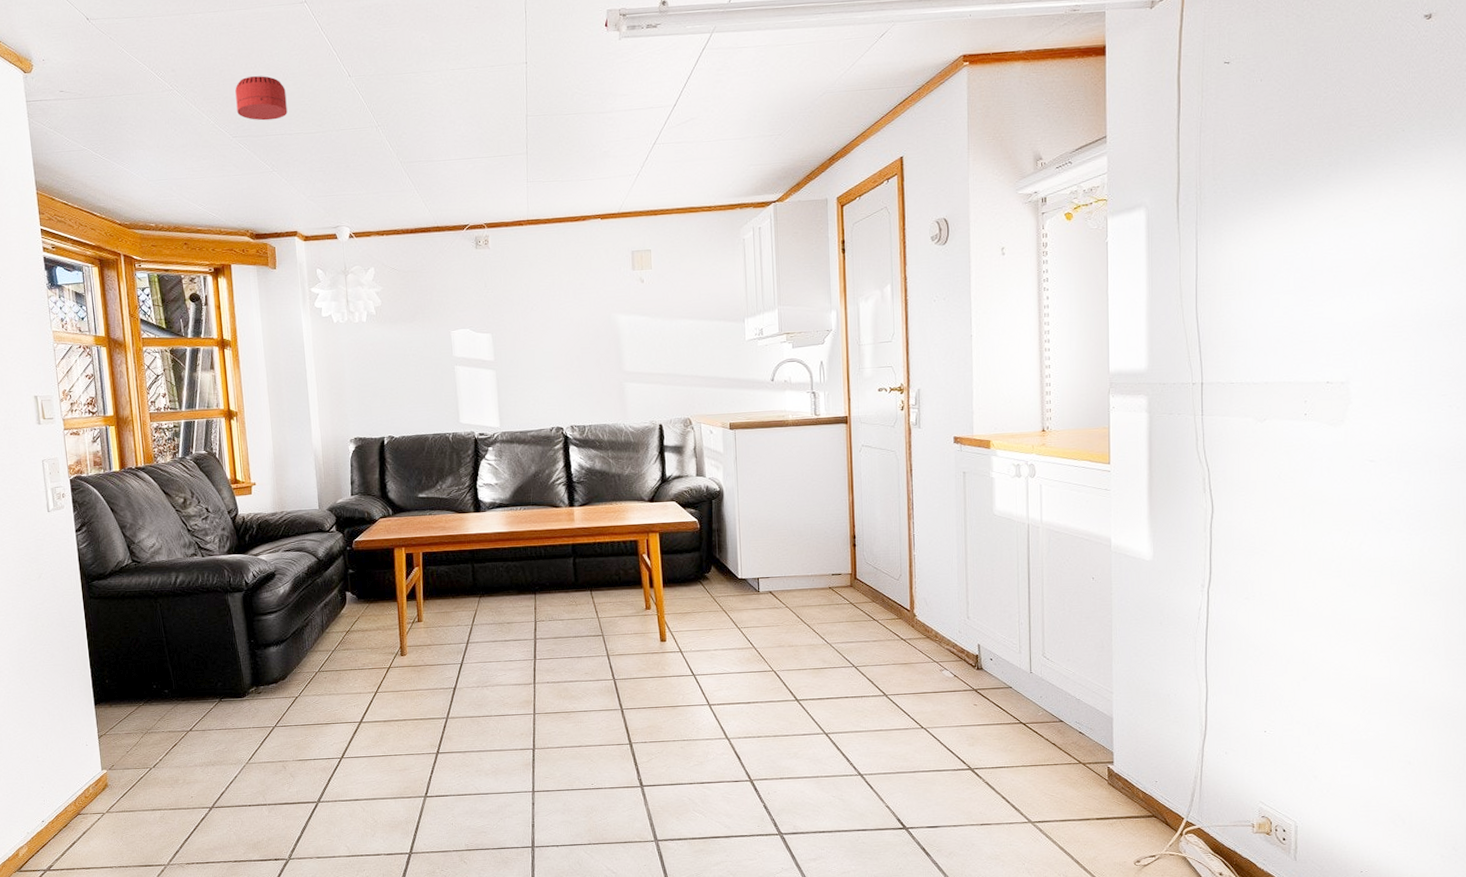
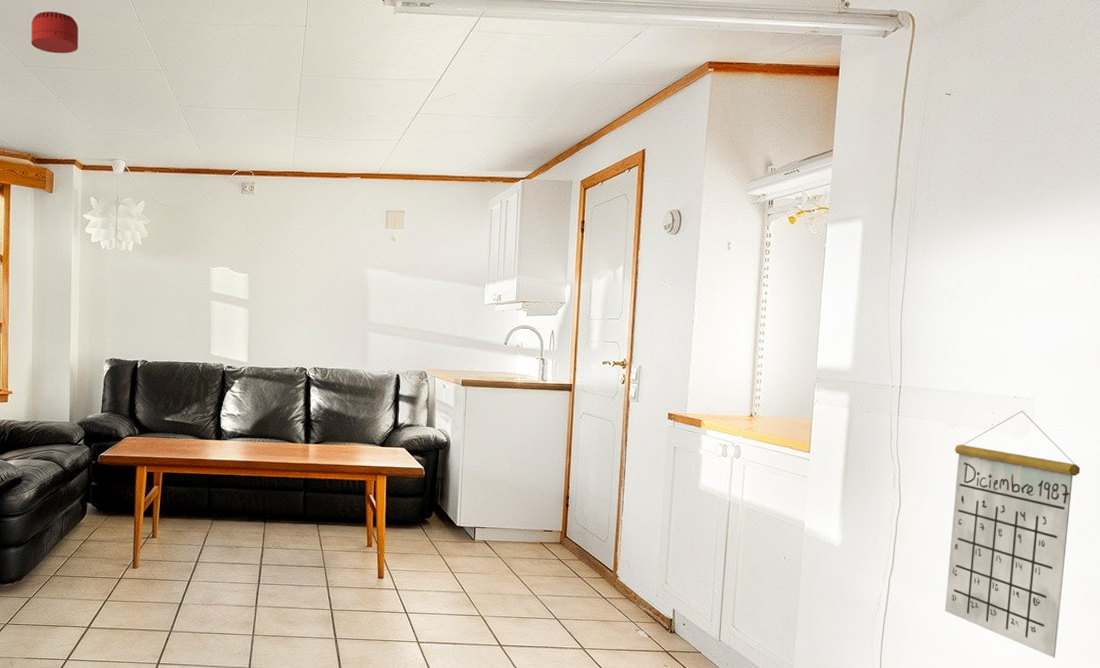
calendar: none [1266,396,1406,658] -> present [944,411,1081,659]

